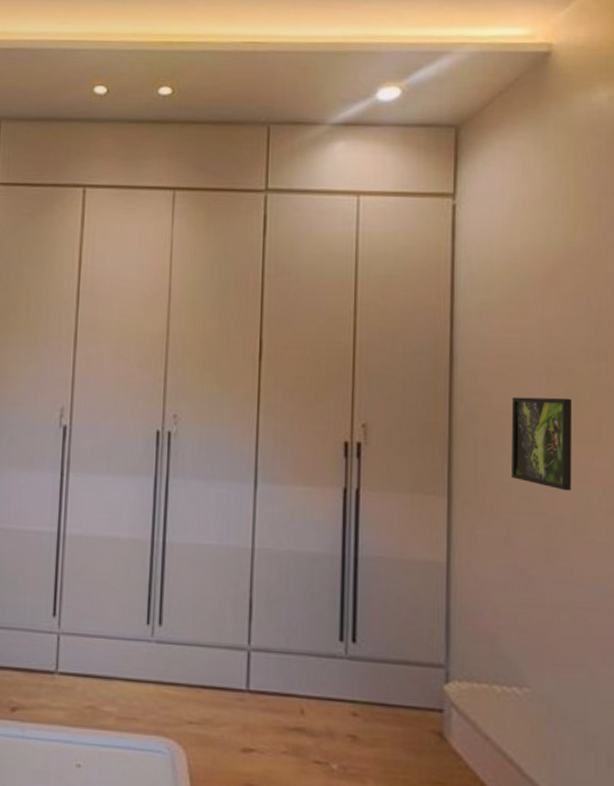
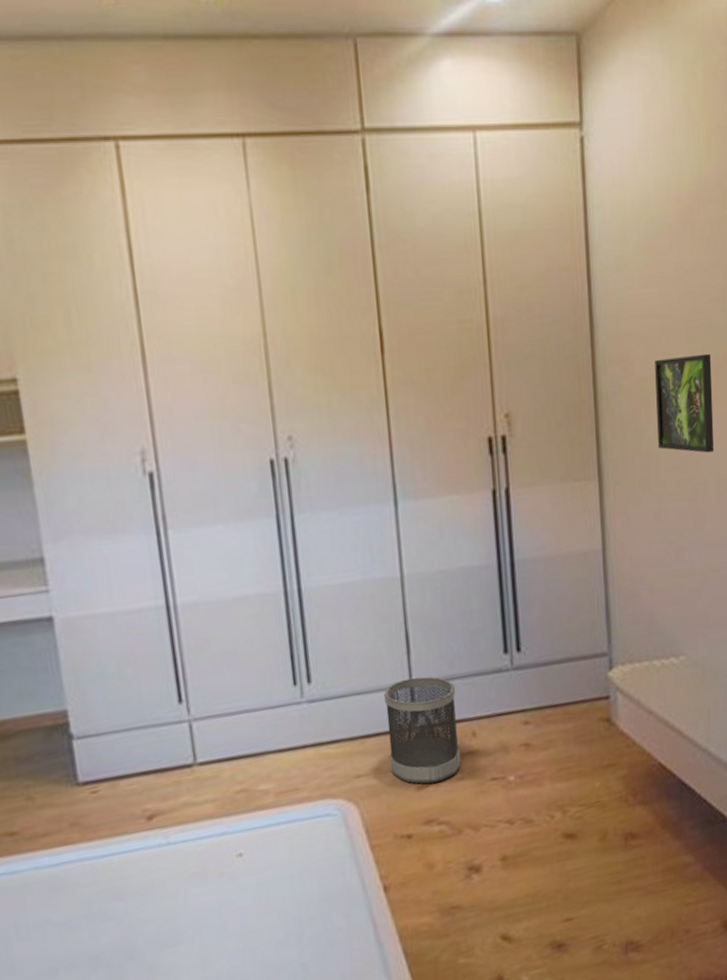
wastebasket: none [220,642,289,749] -> present [384,676,461,784]

